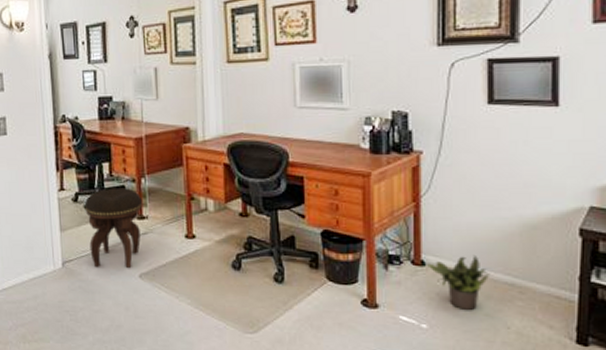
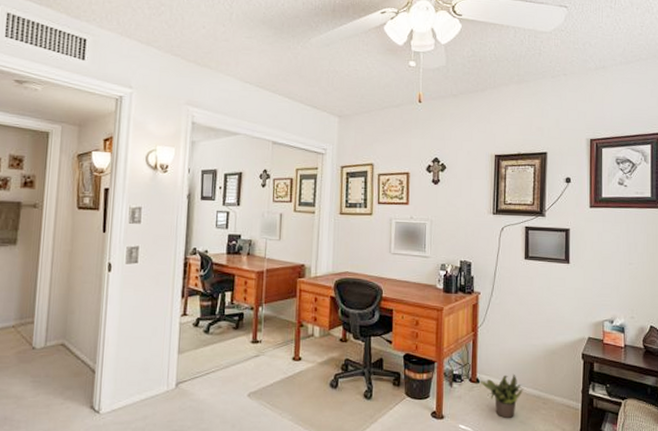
footstool: present [84,188,143,268] -> none [204,314,258,388]

